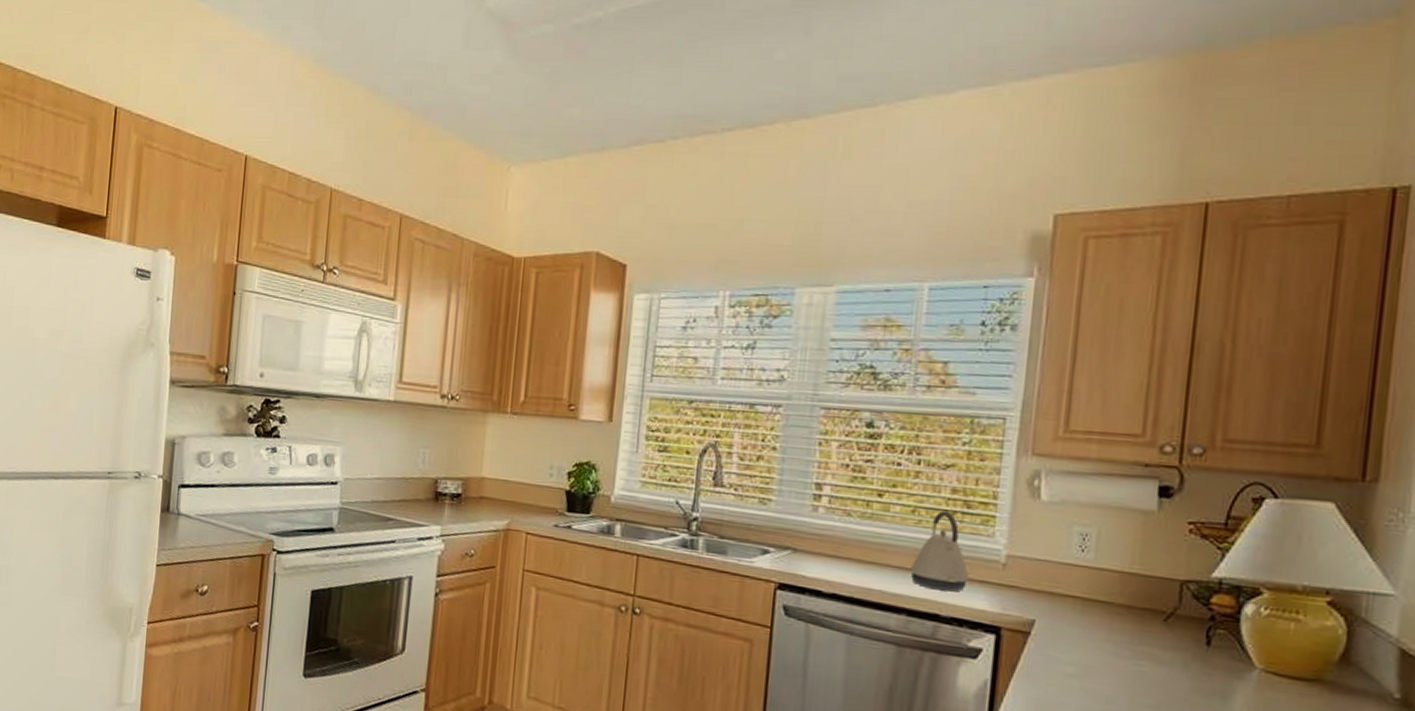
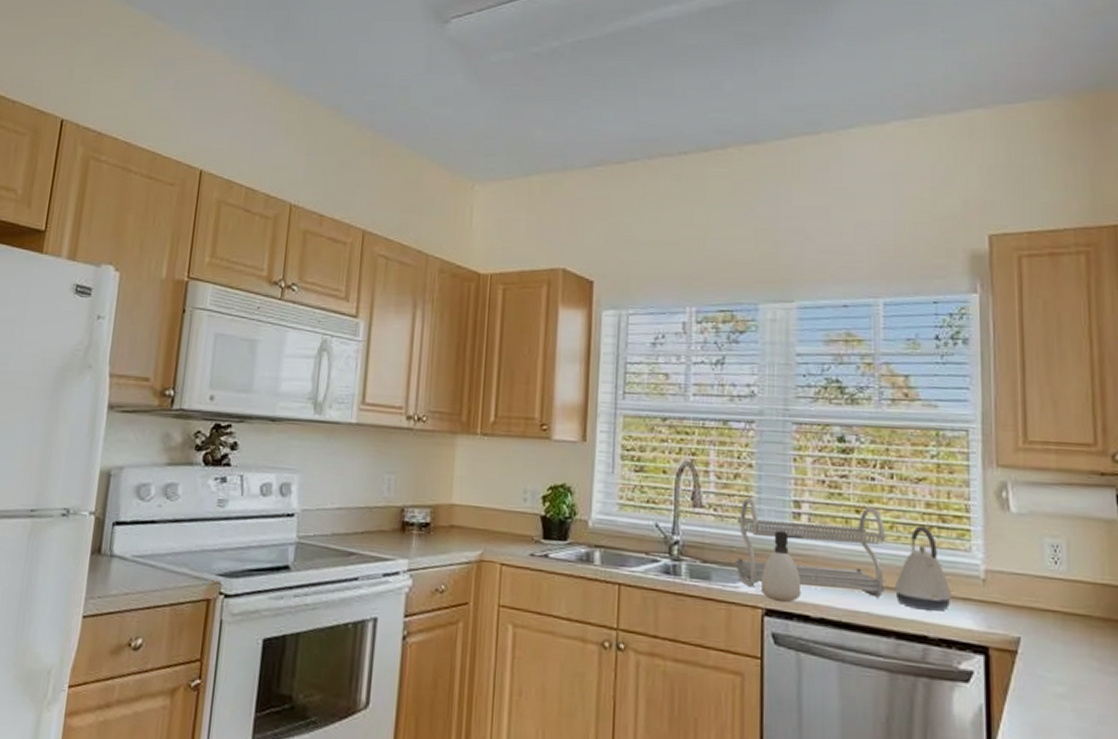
dish rack: none [751,478,909,577] -> present [734,497,887,598]
soap dispenser: none [775,510,821,579] -> present [760,530,802,603]

